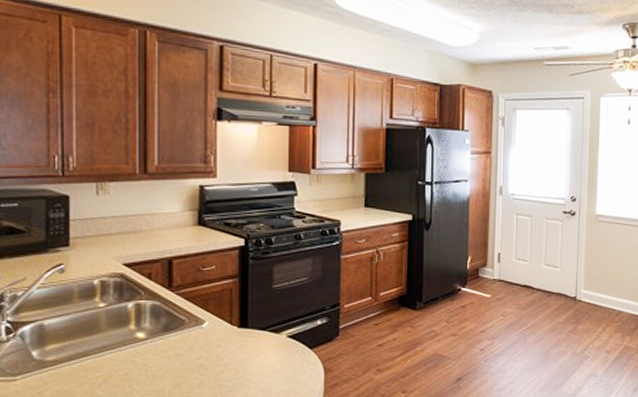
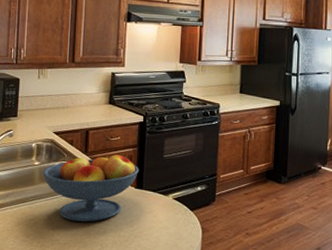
fruit bowl: none [112,288,243,374] -> present [43,155,140,222]

